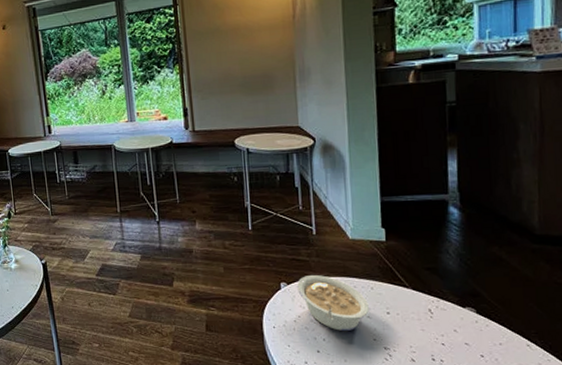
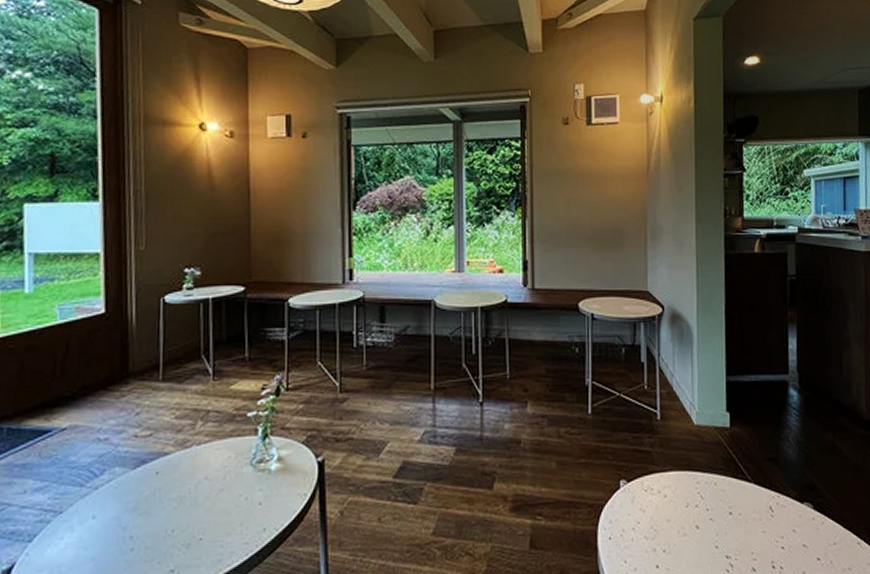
legume: present [296,275,369,332] -> none [637,469,712,540]

